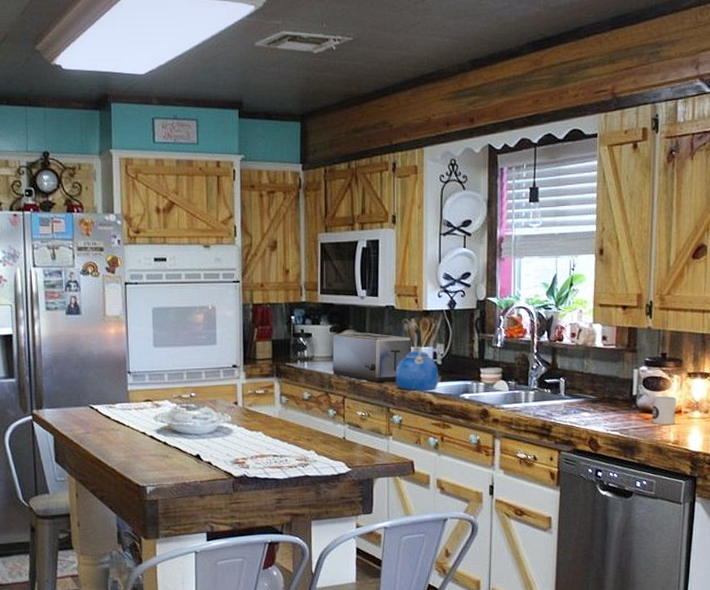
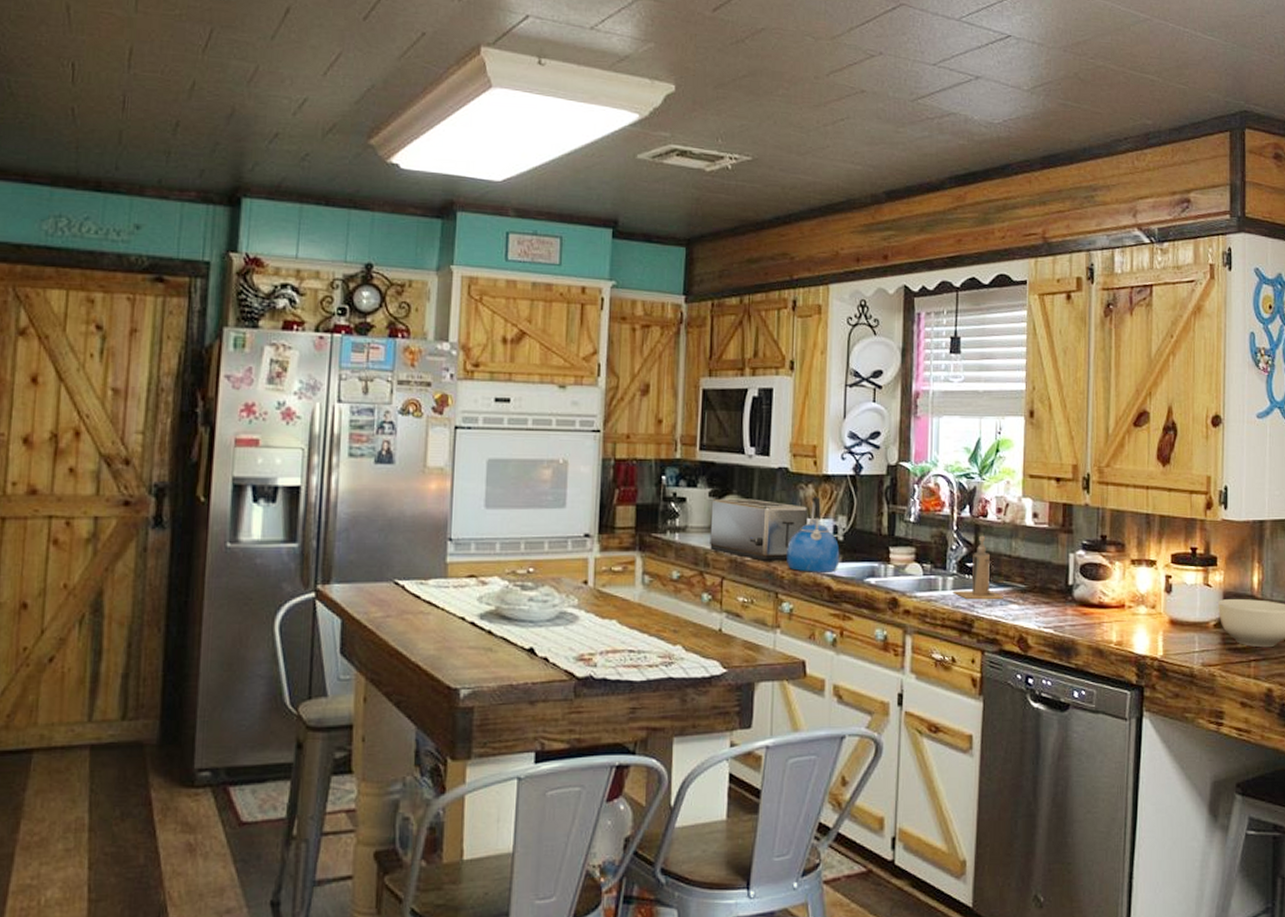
soap dispenser: none [534,356,577,410] -> present [952,535,1003,600]
mug: present [652,396,676,425] -> none [1091,587,1119,622]

